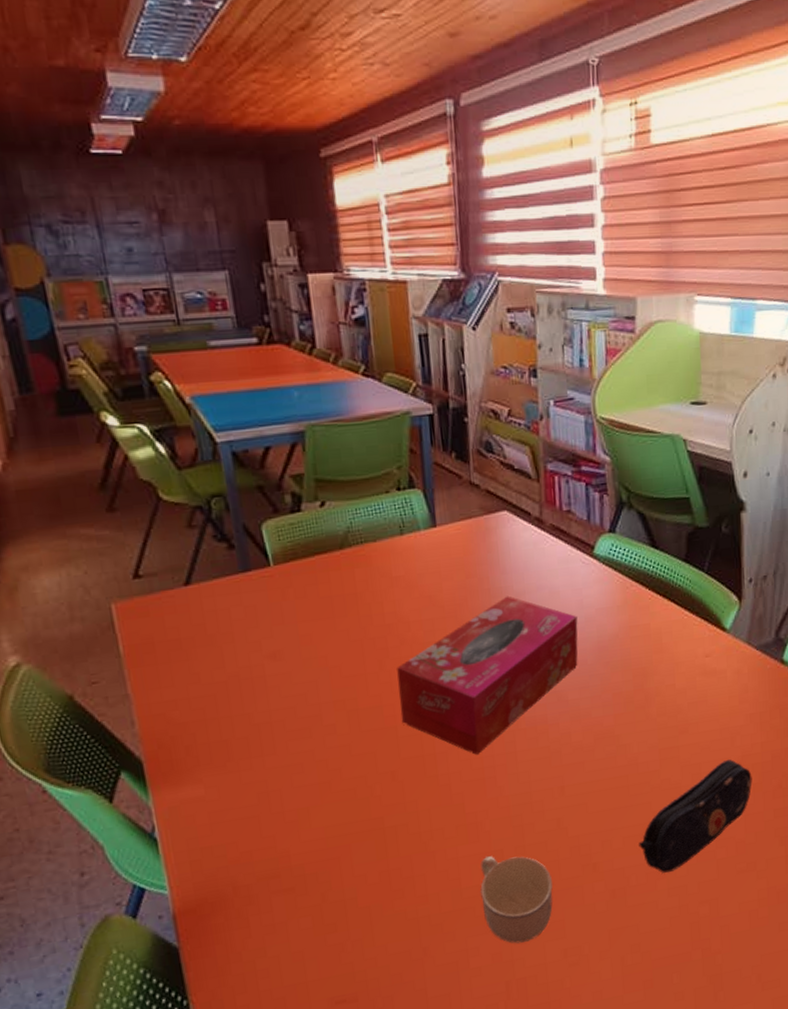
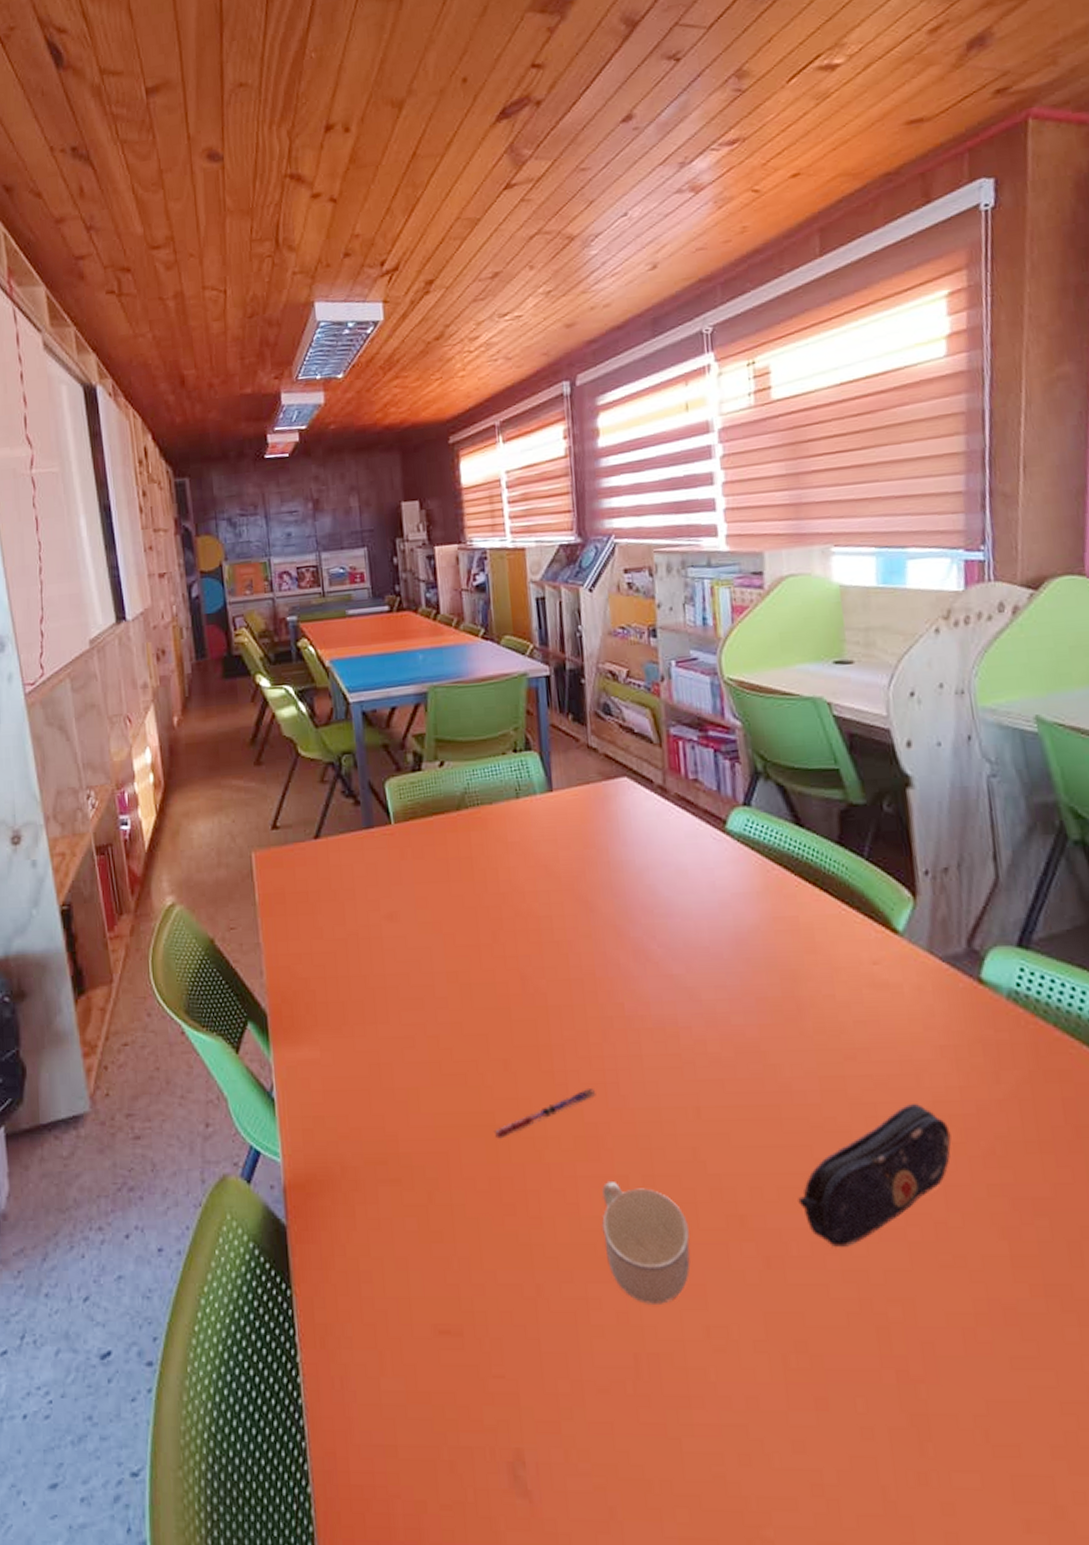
pen: none [383,785,476,839] -> present [493,1089,596,1139]
tissue box: present [397,596,578,756] -> none [511,871,712,1054]

